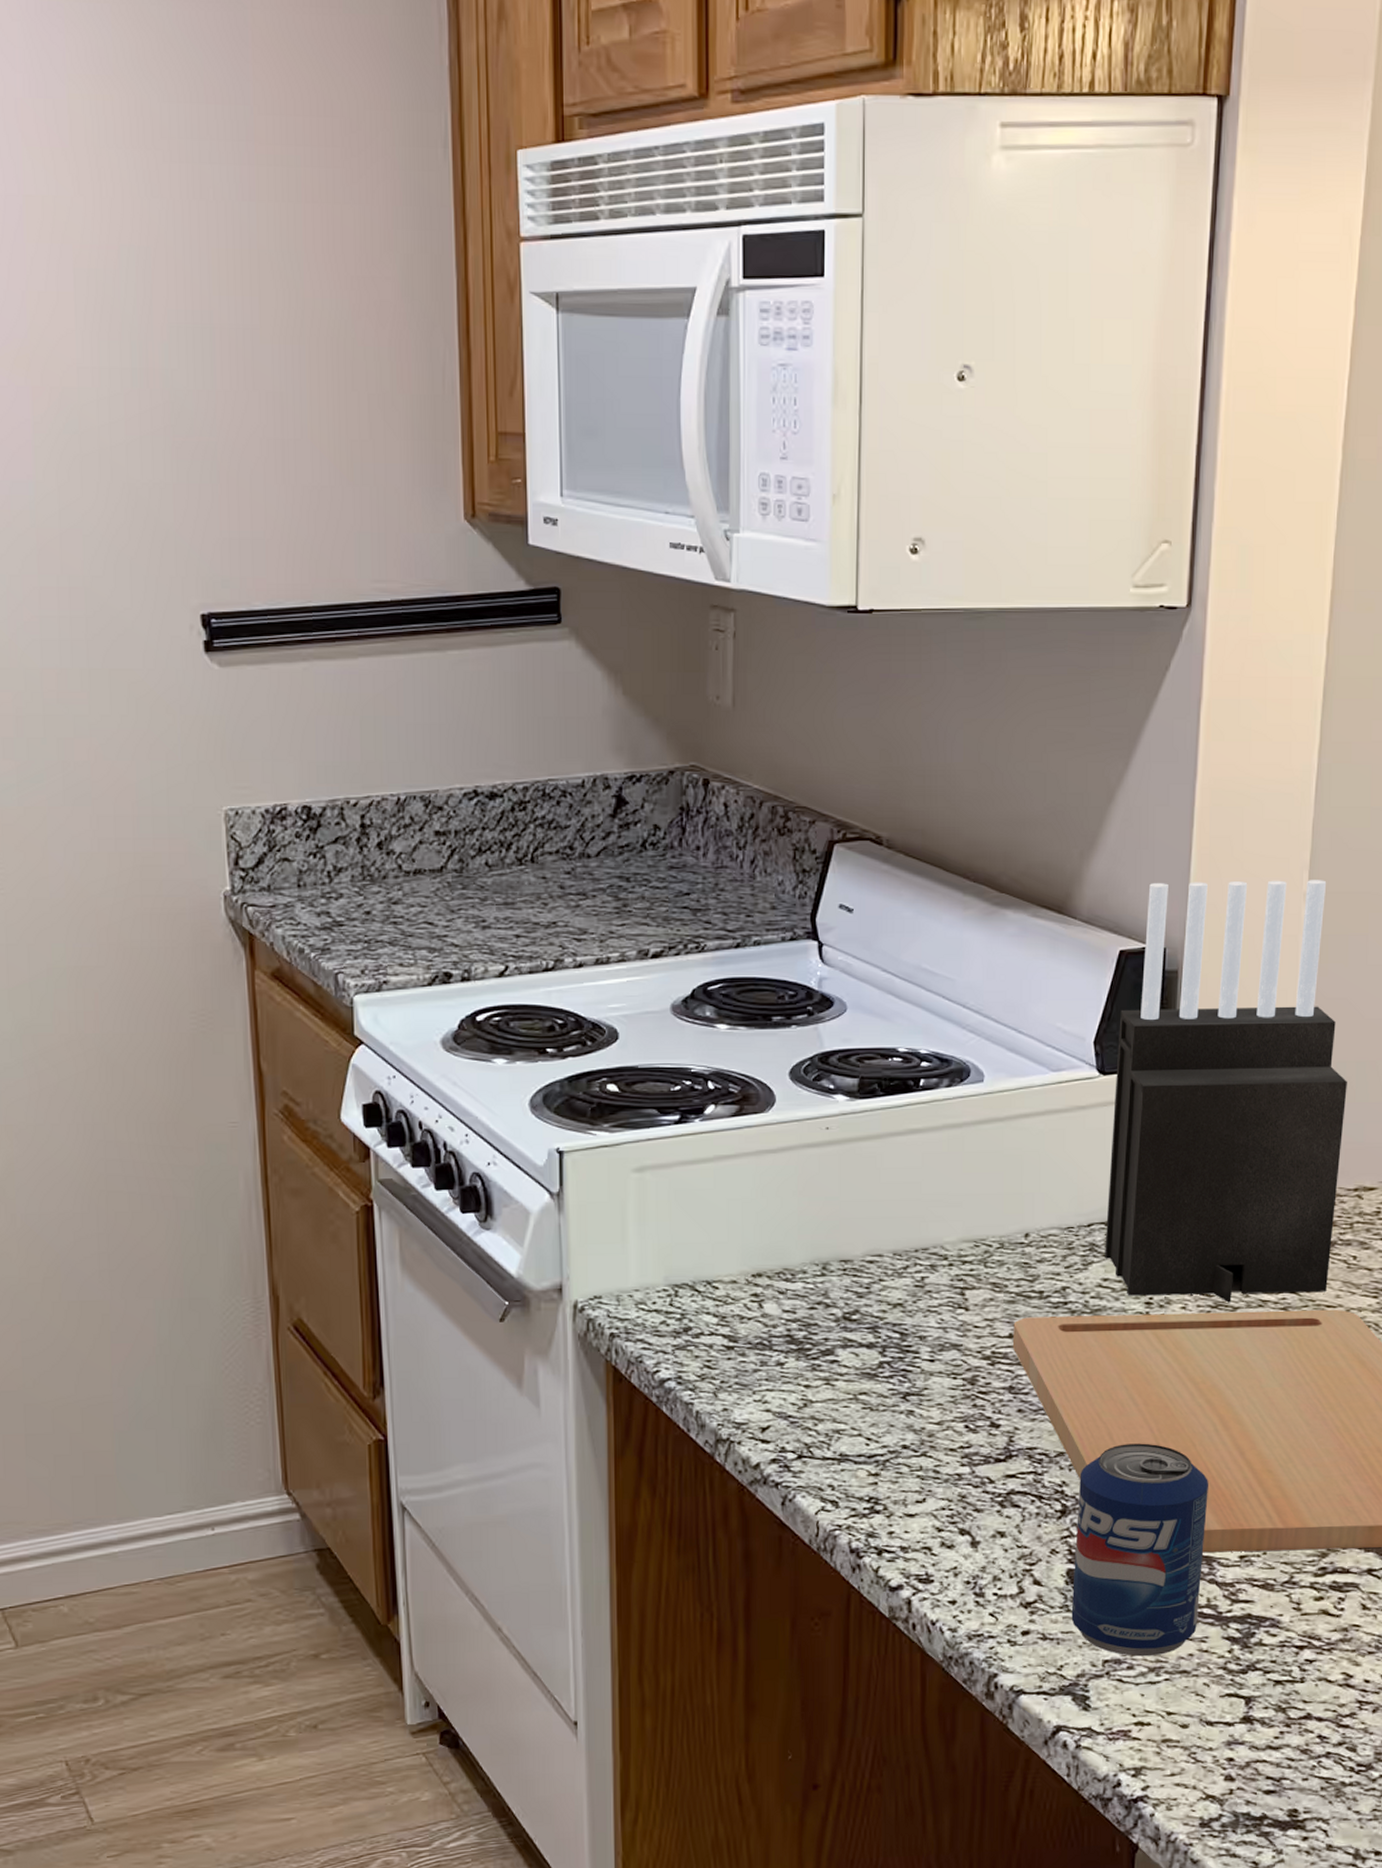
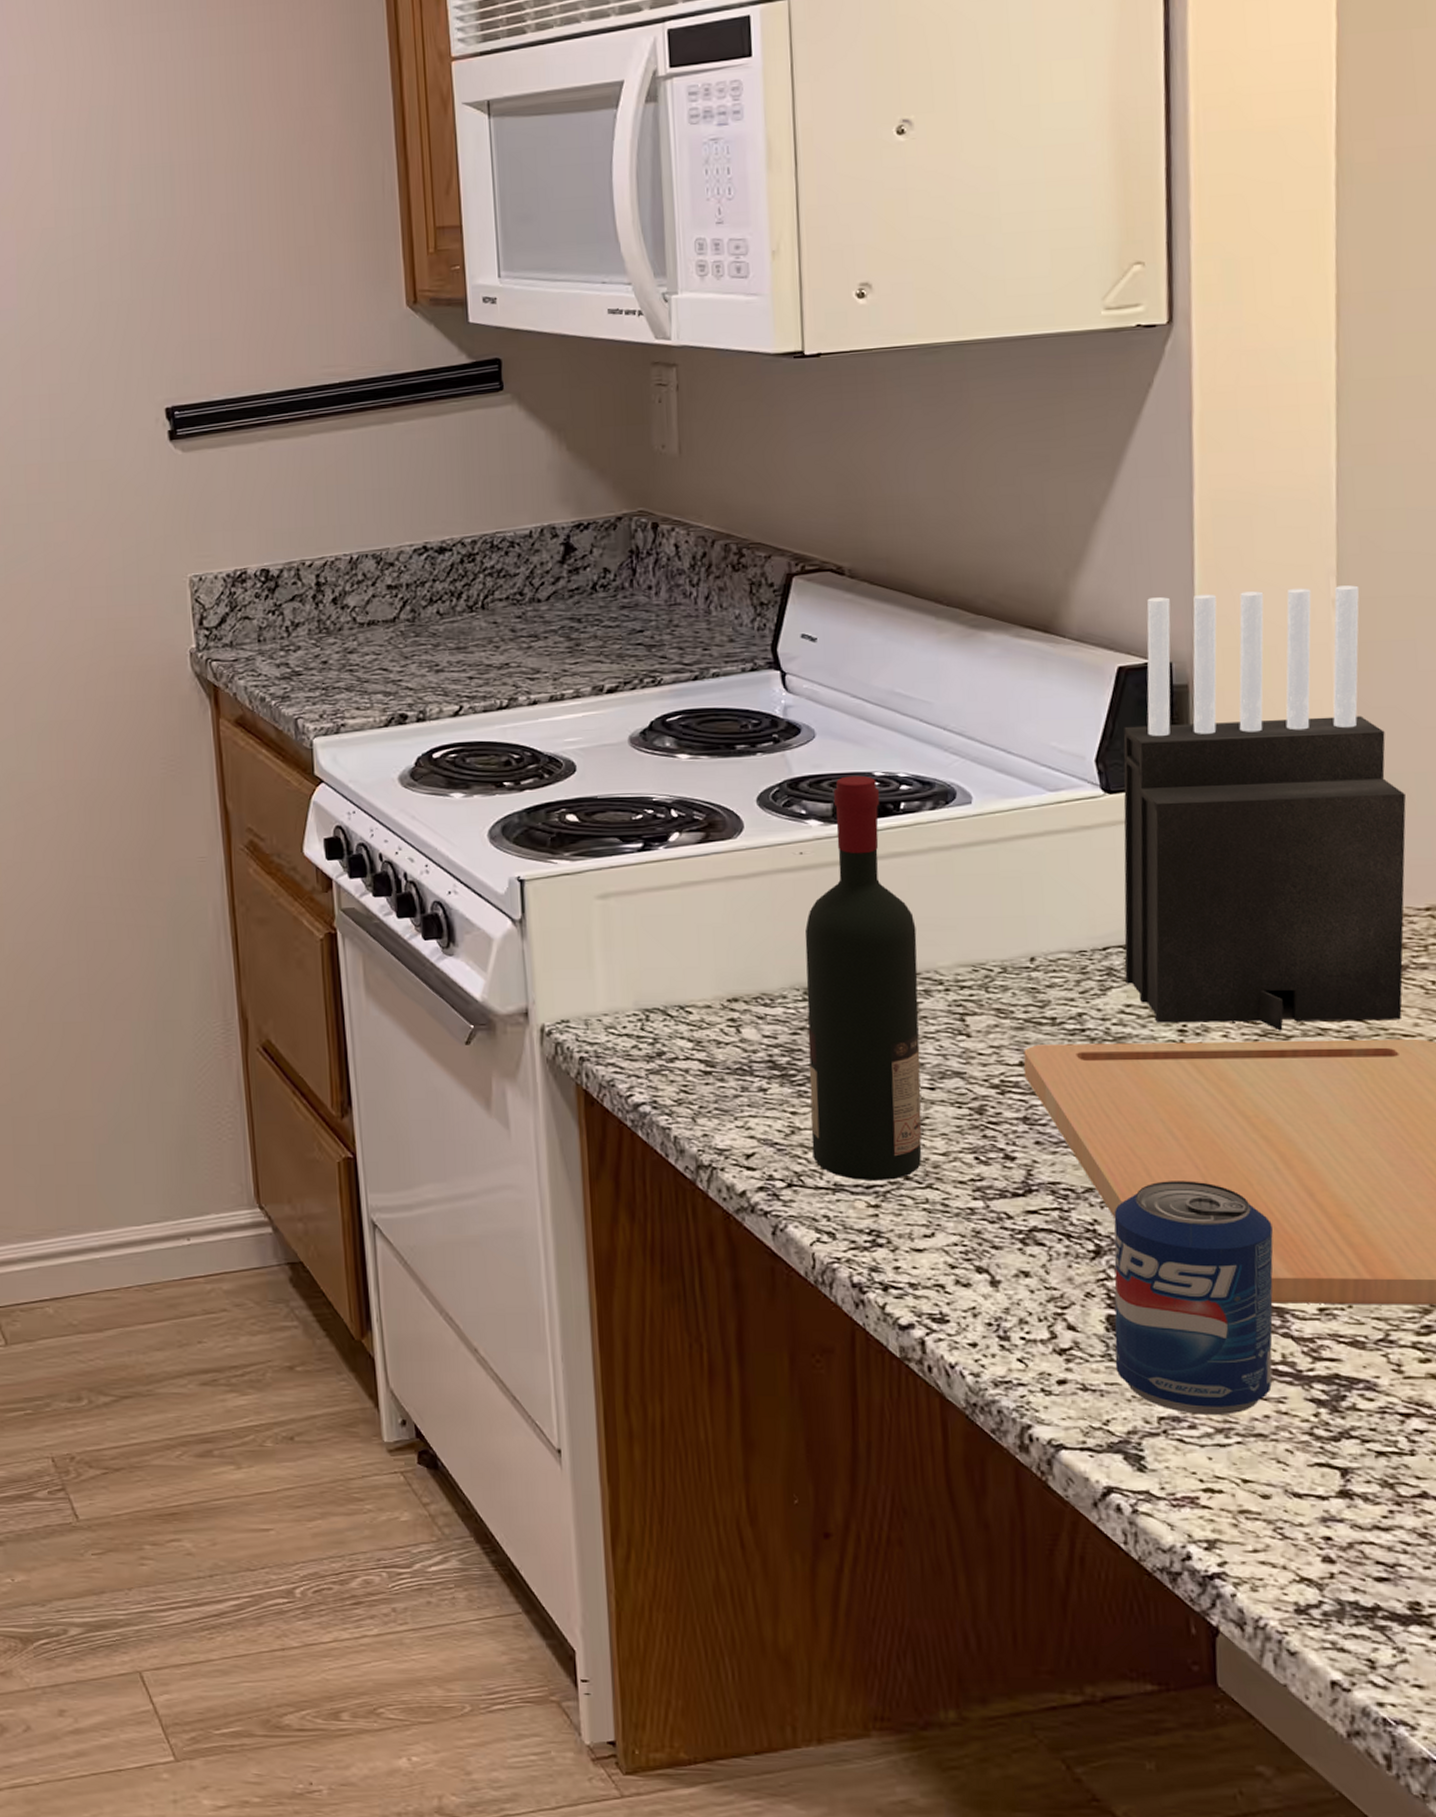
wine bottle: none [822,1051,927,1451] -> present [804,775,922,1181]

